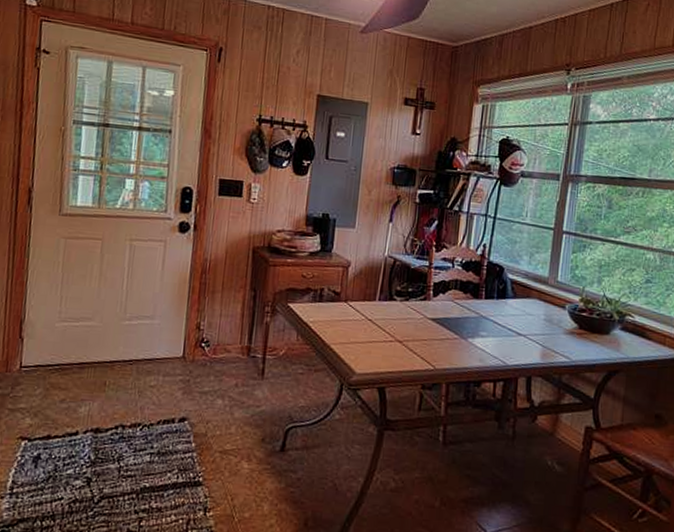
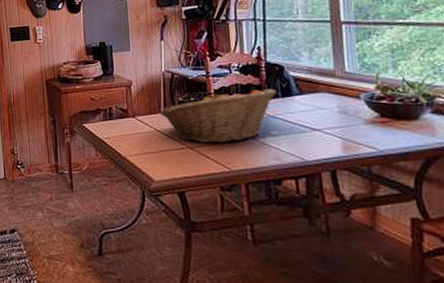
fruit basket: none [374,283,493,339] -> present [160,89,276,143]

